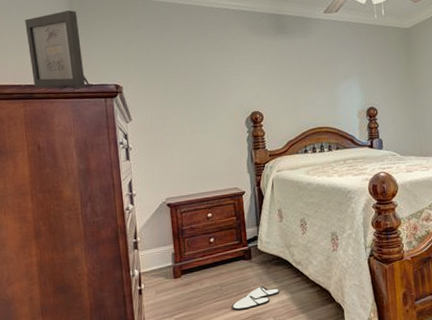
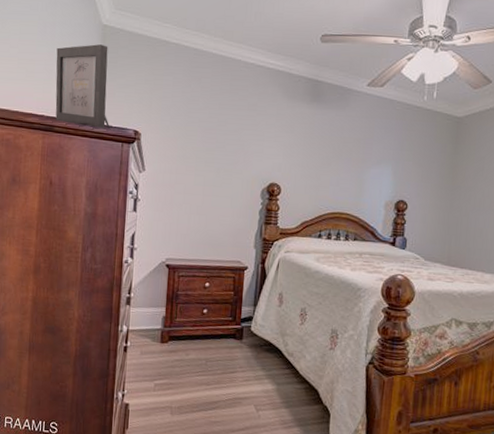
slippers: present [231,286,280,311] -> none [213,370,266,391]

